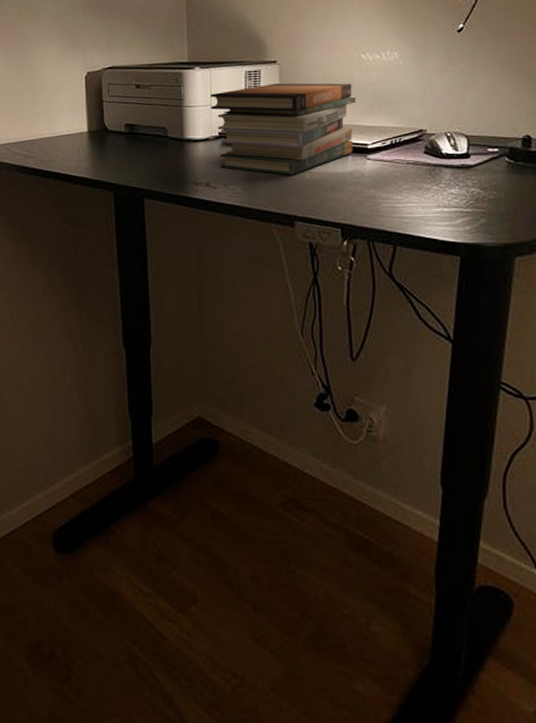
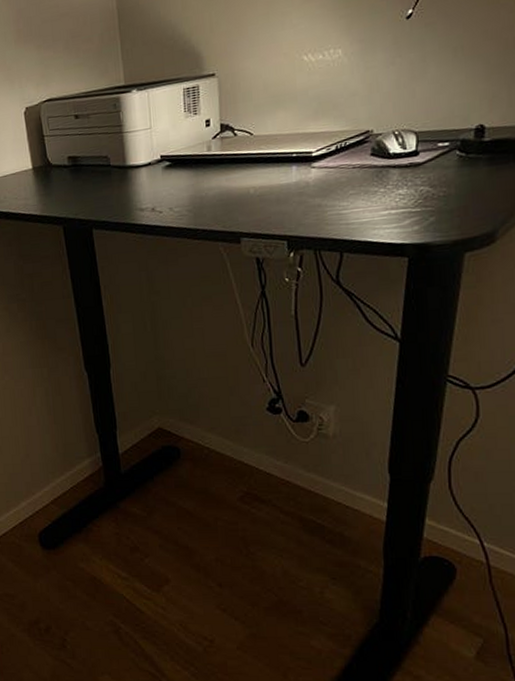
book stack: present [211,83,357,175] -> none [150,89,299,192]

